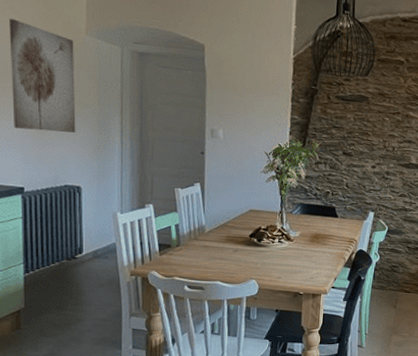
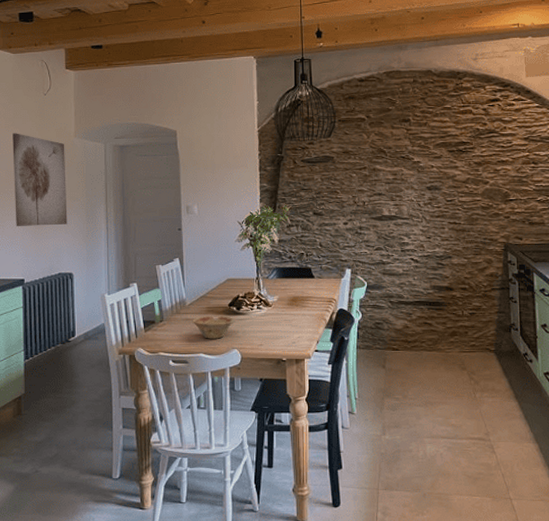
dish: none [210,244,255,269] -> present [192,316,235,339]

